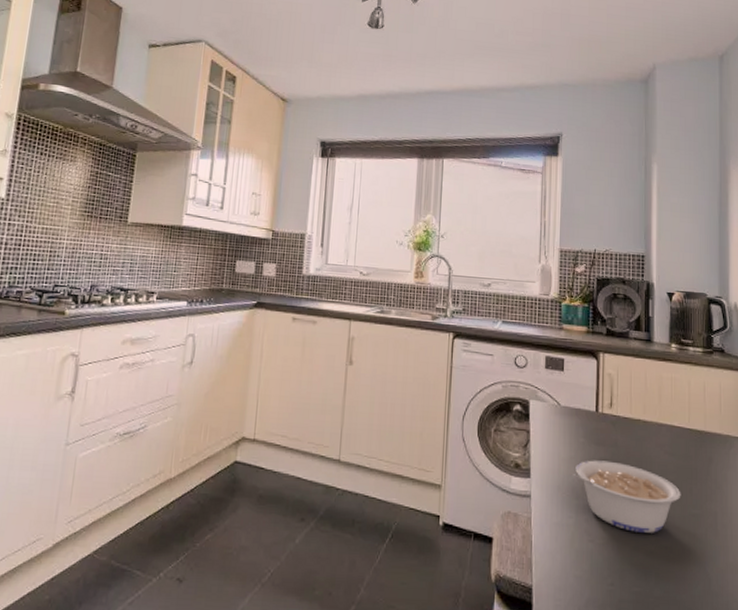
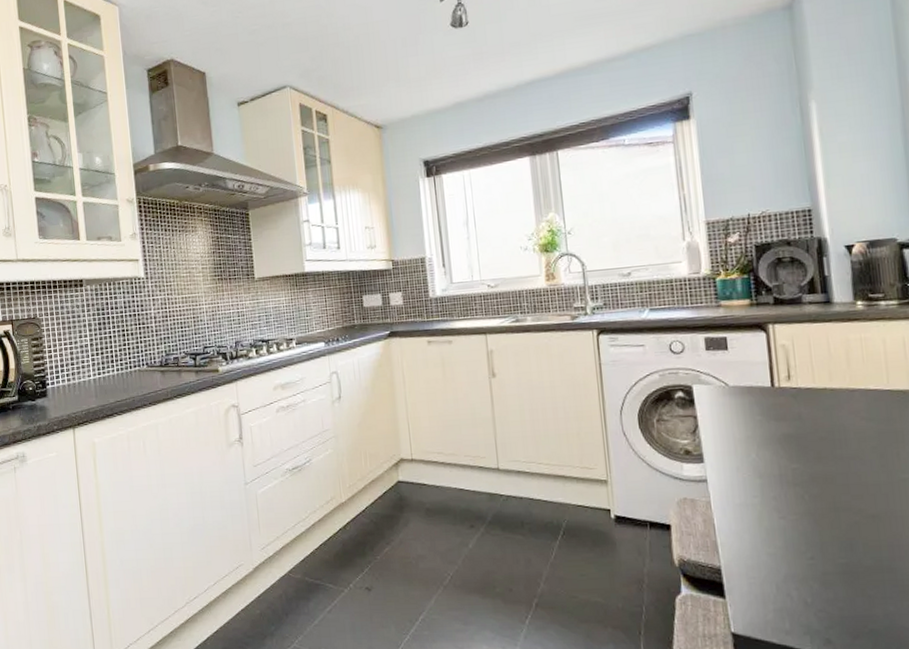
legume: present [573,460,681,533] -> none [752,435,887,504]

